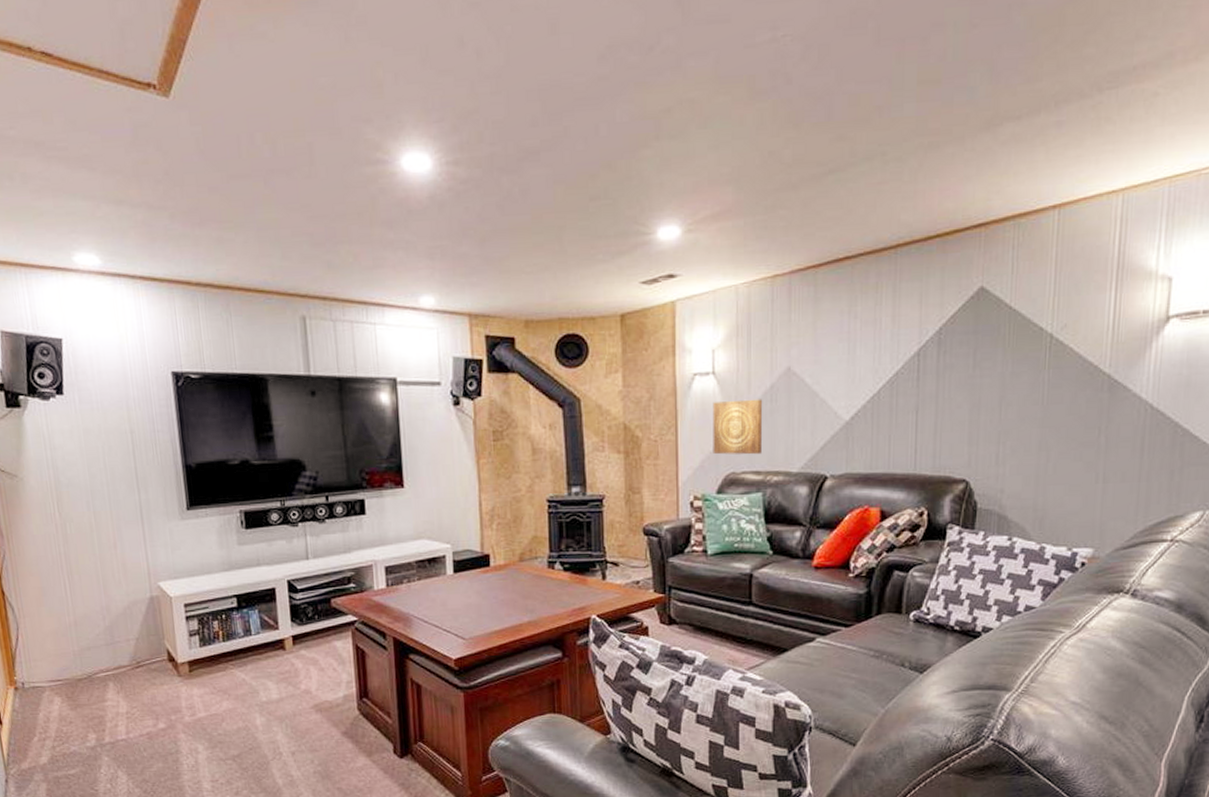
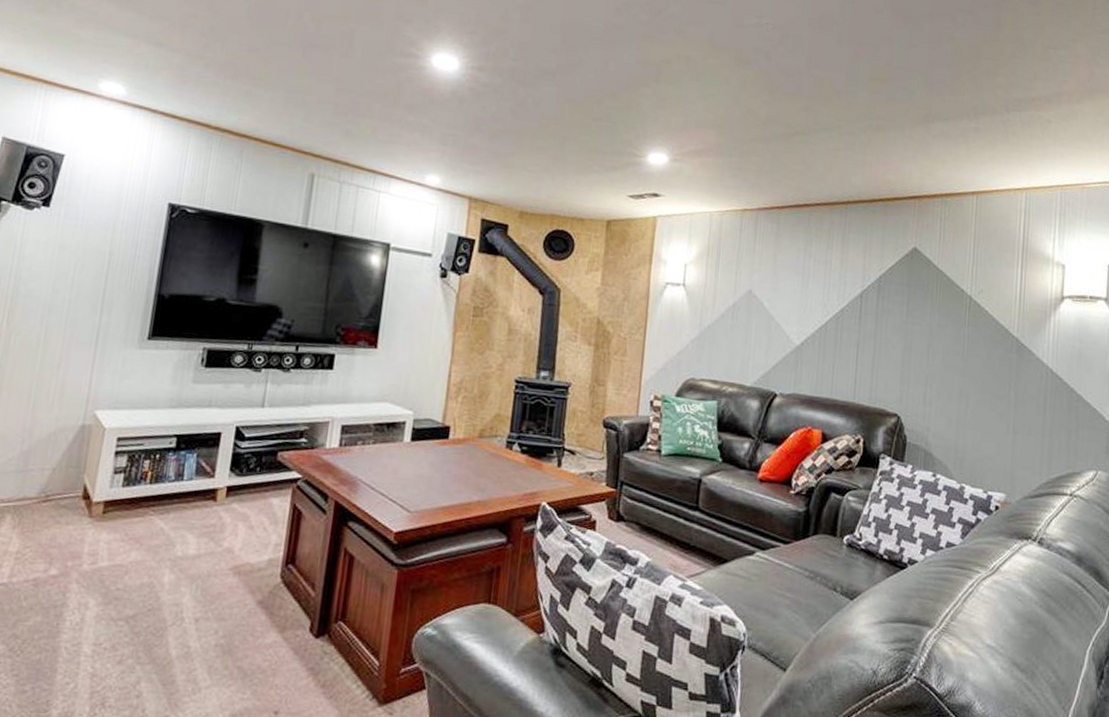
wall art: present [712,399,763,455] -> none [676,311,725,365]

